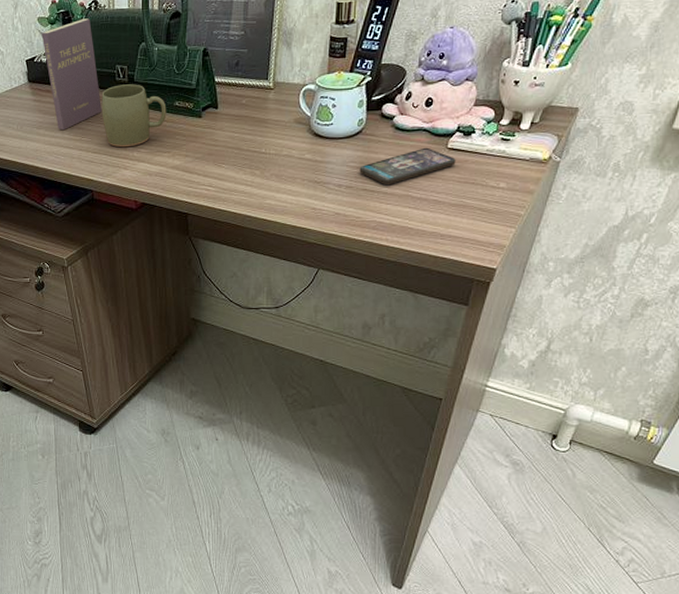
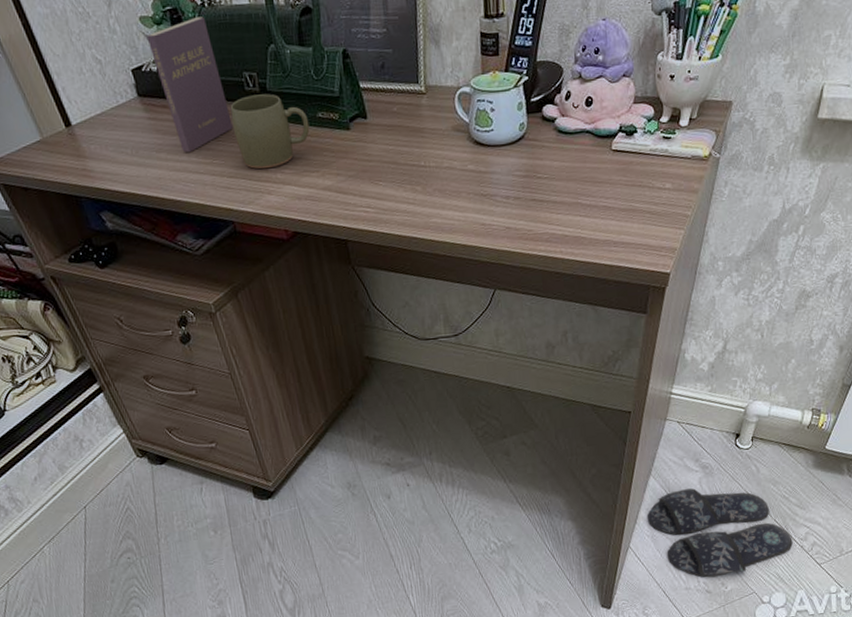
smartphone: present [359,147,456,186] -> none [525,150,621,194]
slippers: none [449,482,607,577] -> present [648,488,793,578]

